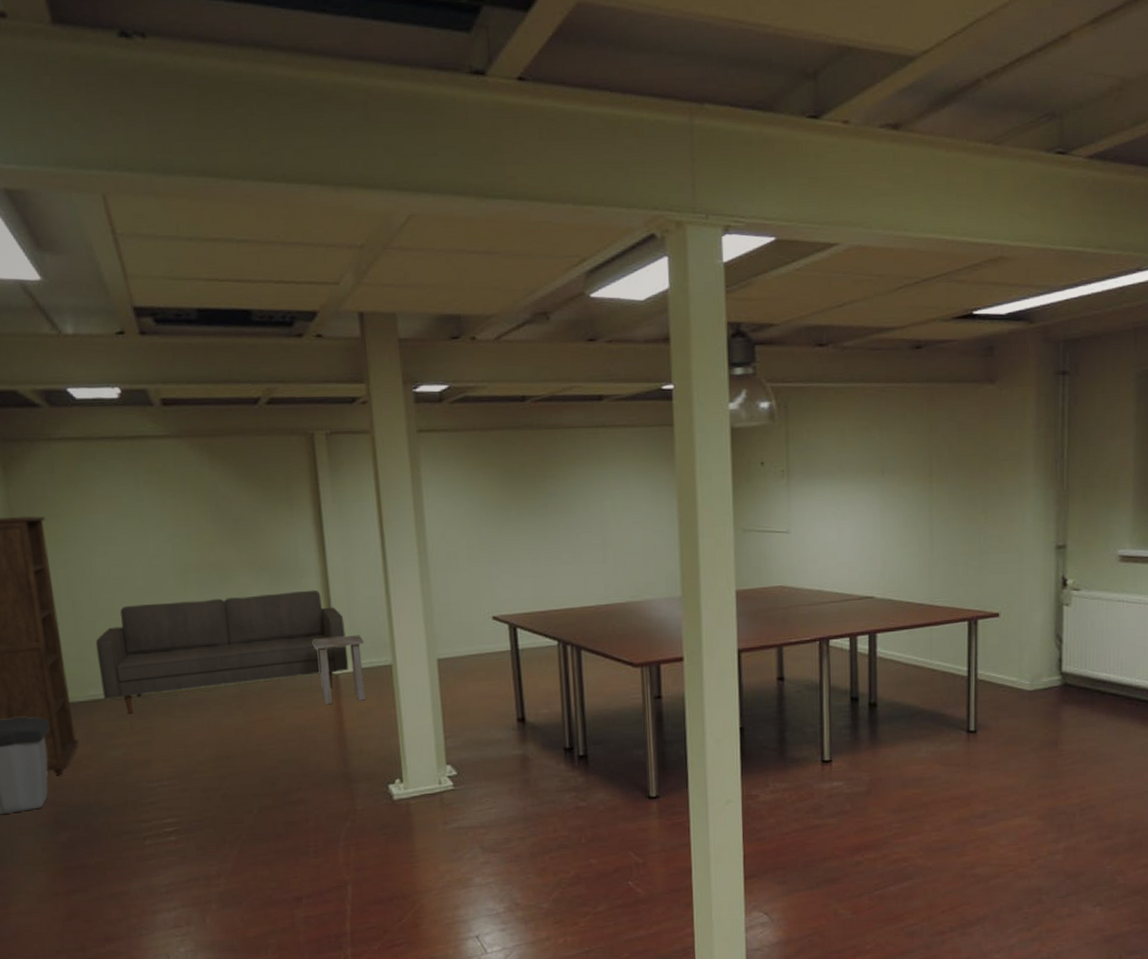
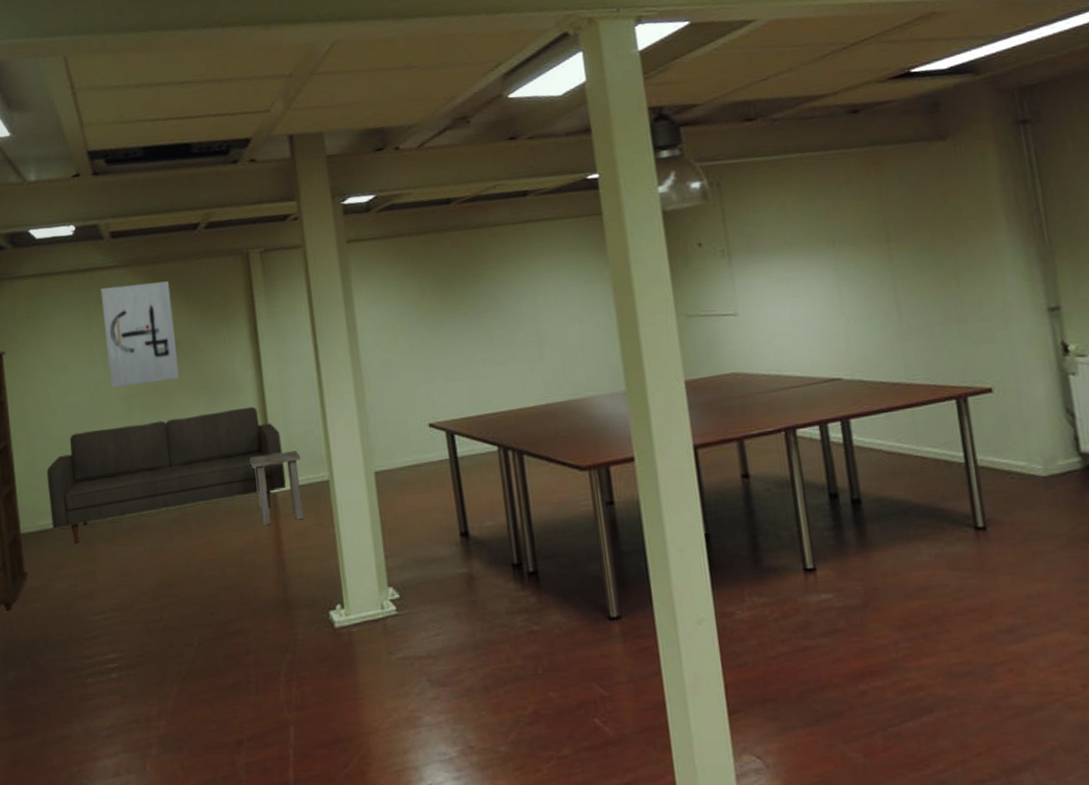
wall art: none [151,456,239,563] -> present [100,281,180,389]

